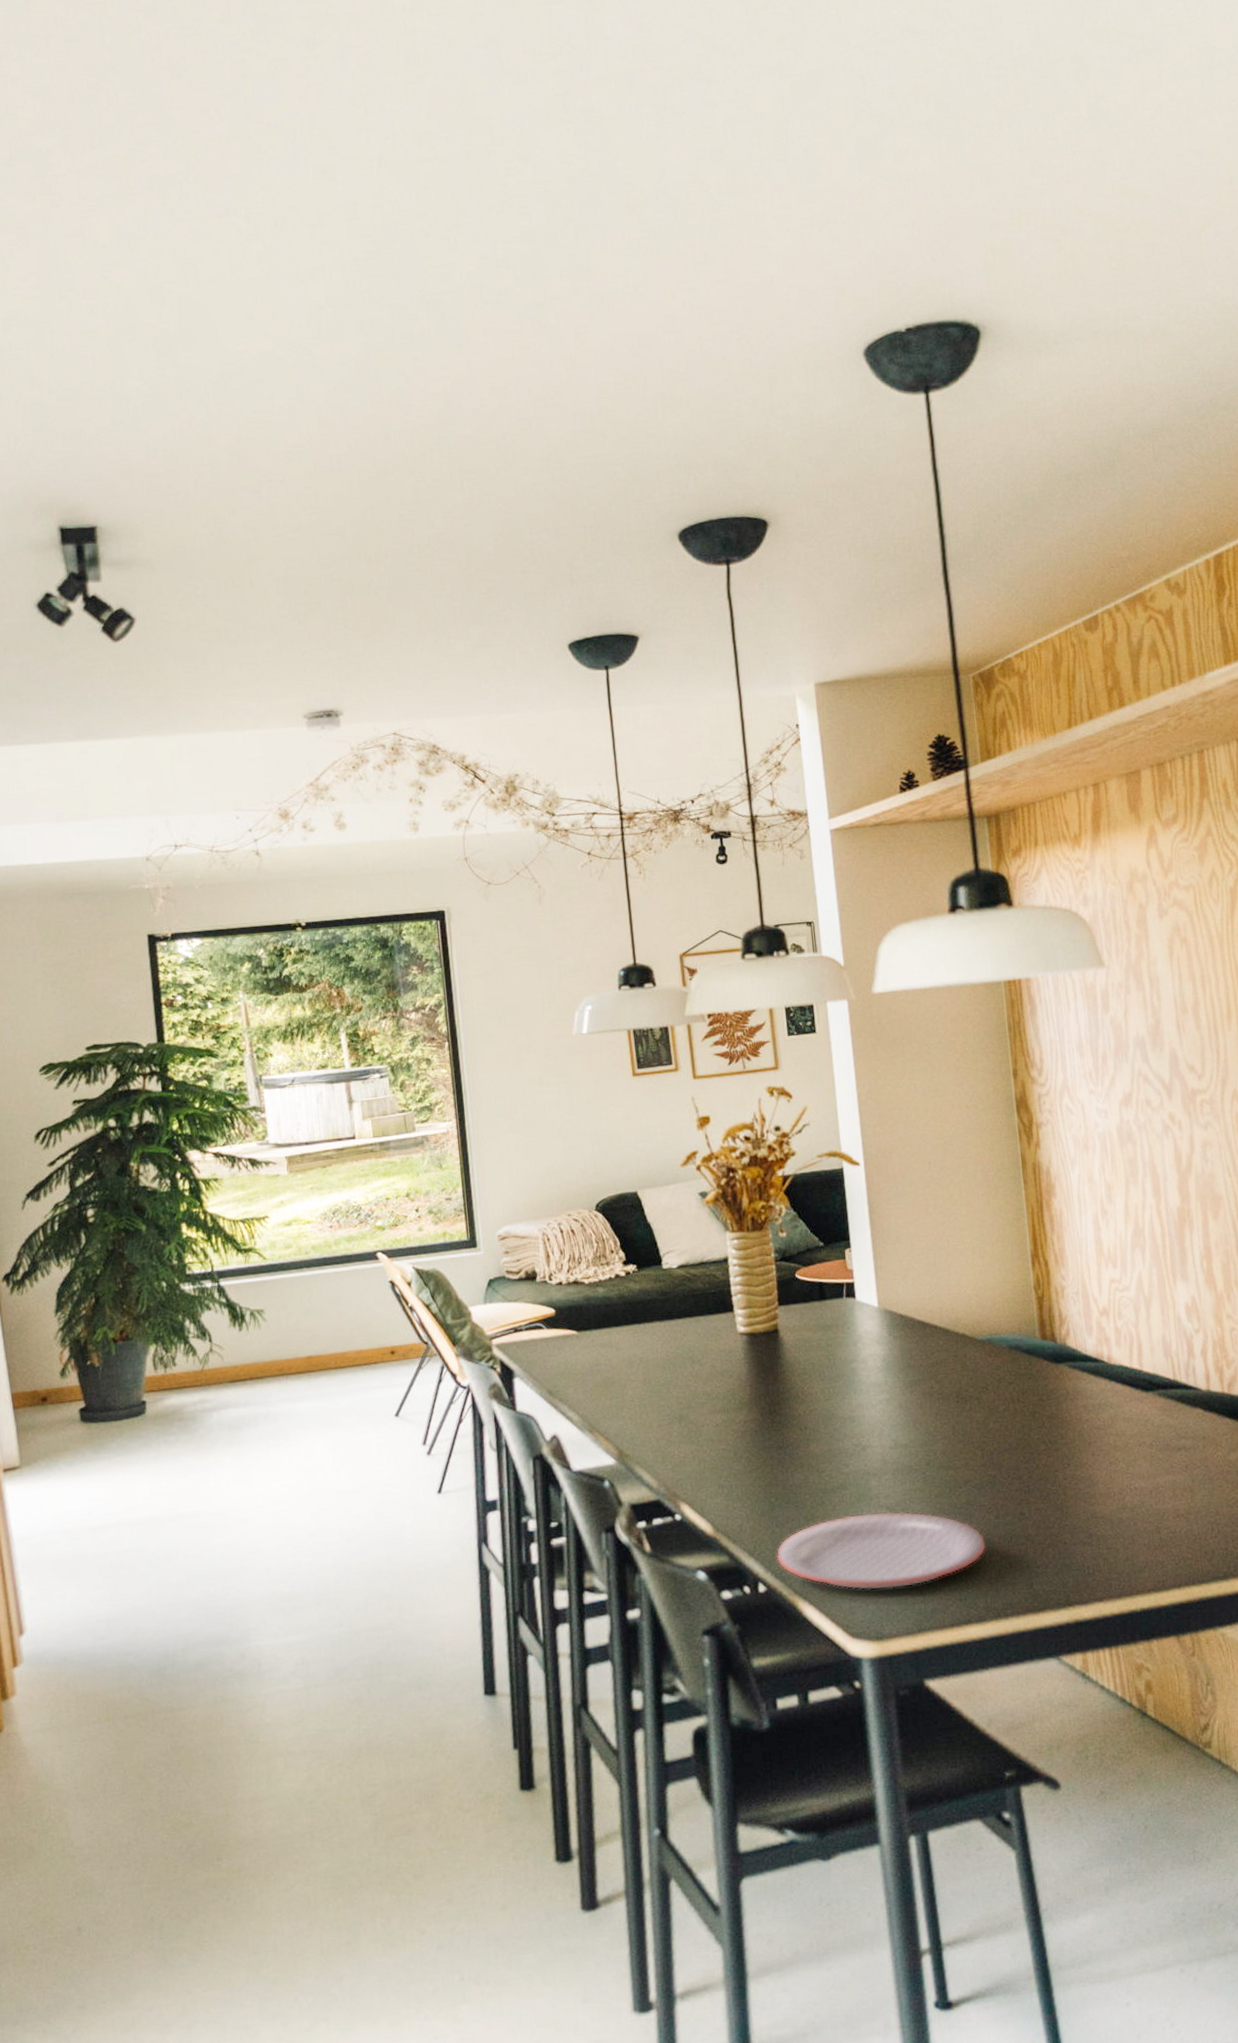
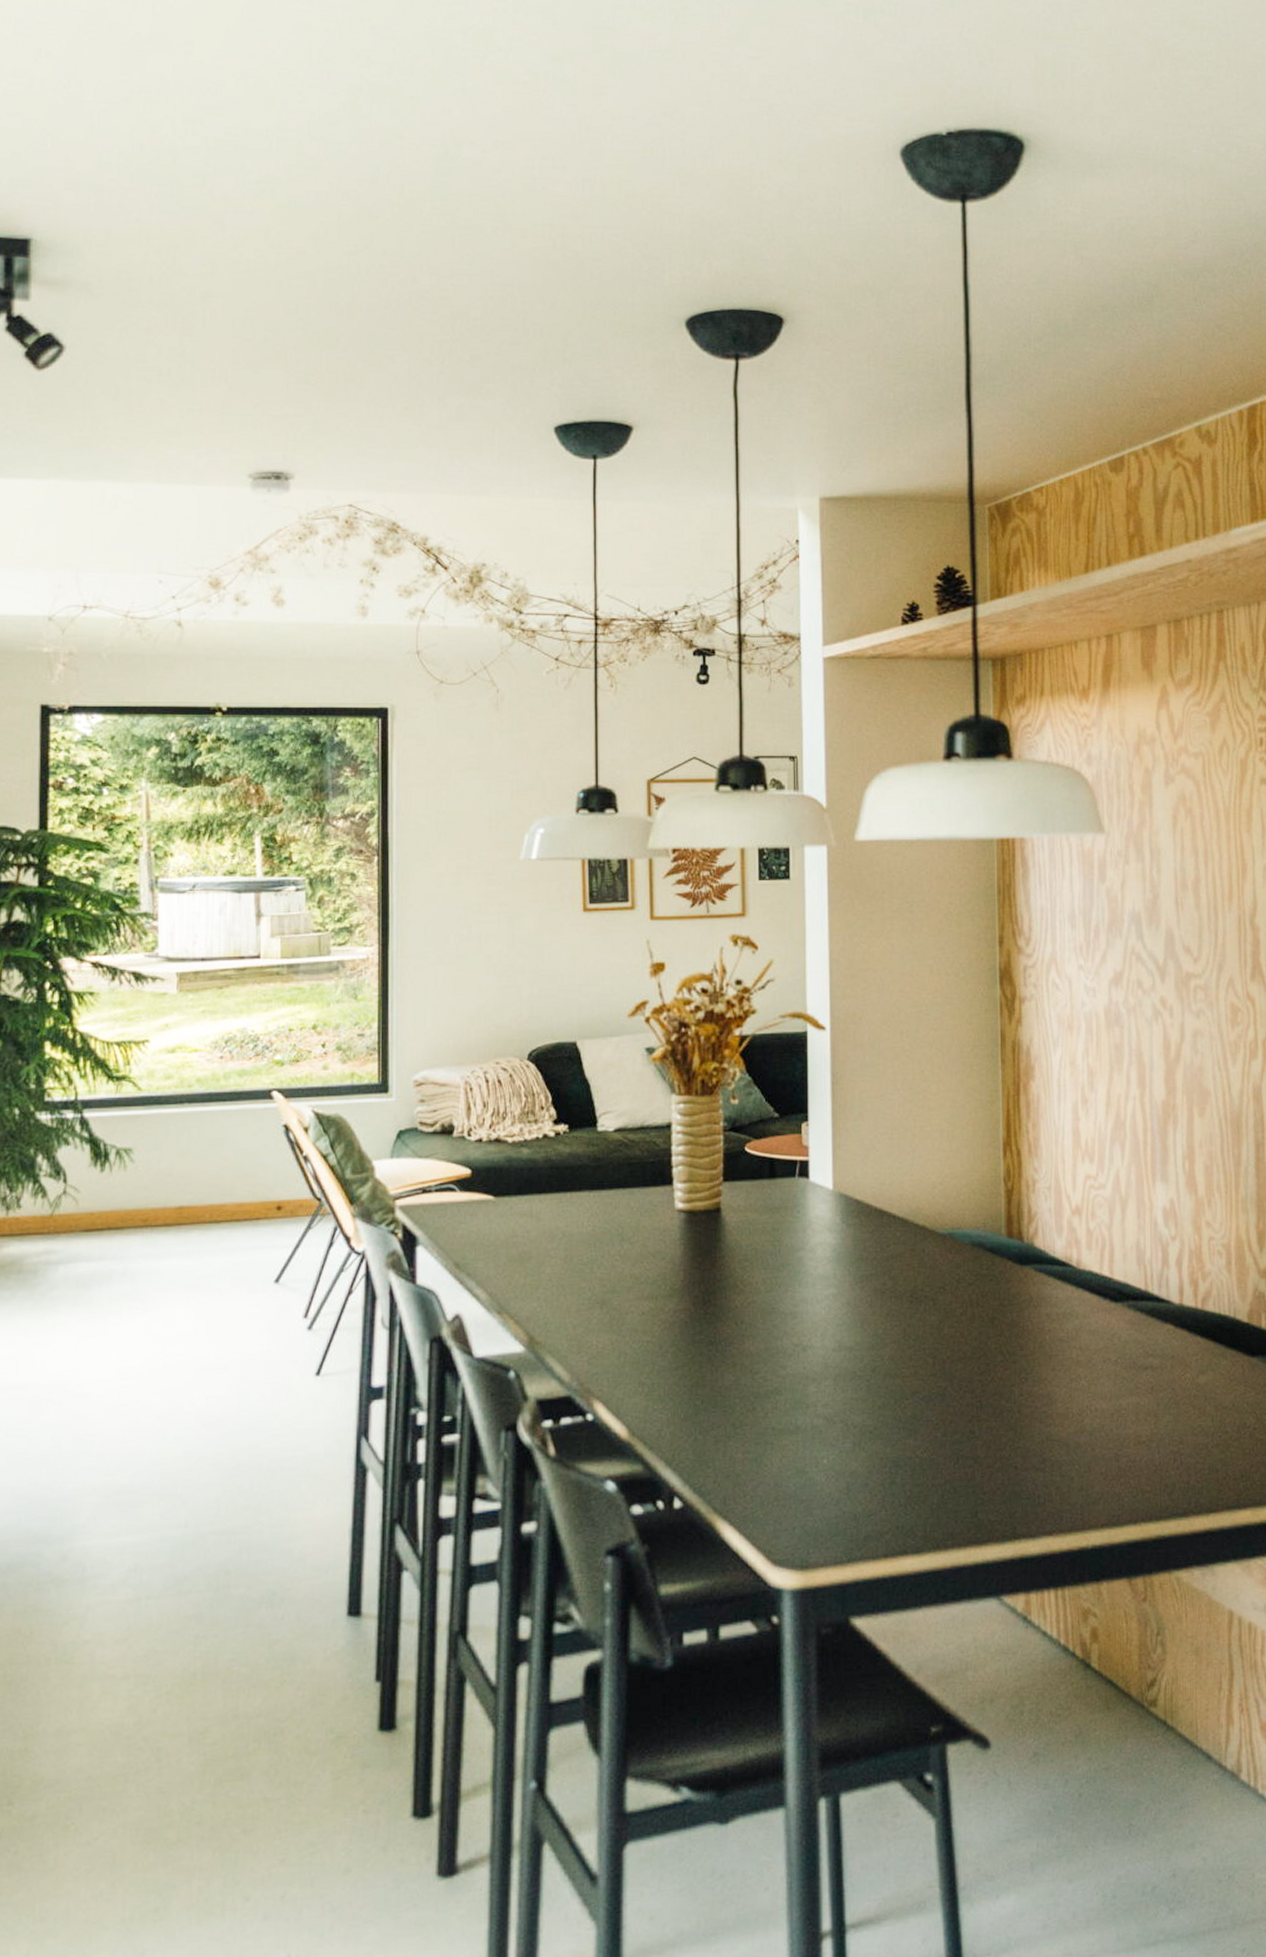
plate: present [776,1511,986,1590] -> none [696,1422,930,1512]

